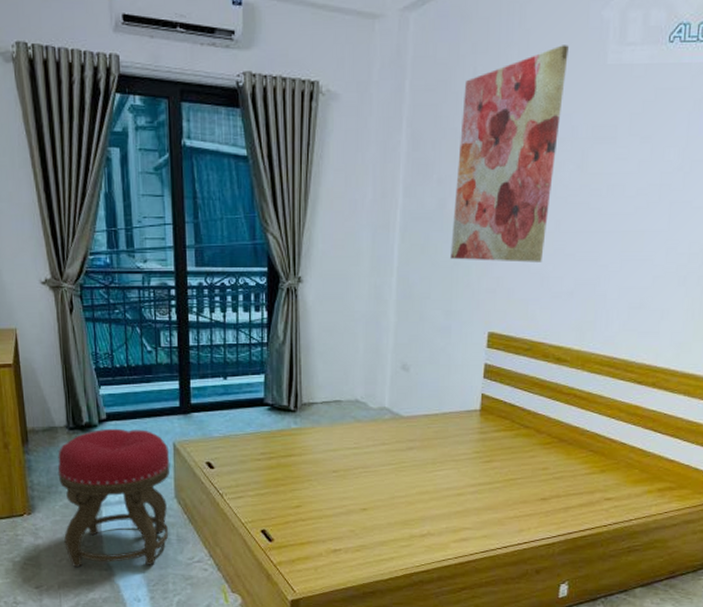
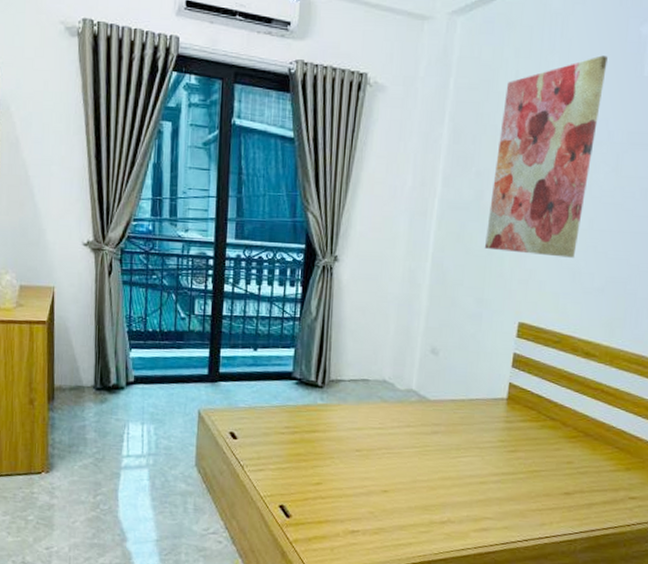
stool: present [57,428,171,568] -> none [80,391,194,533]

